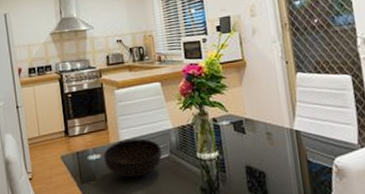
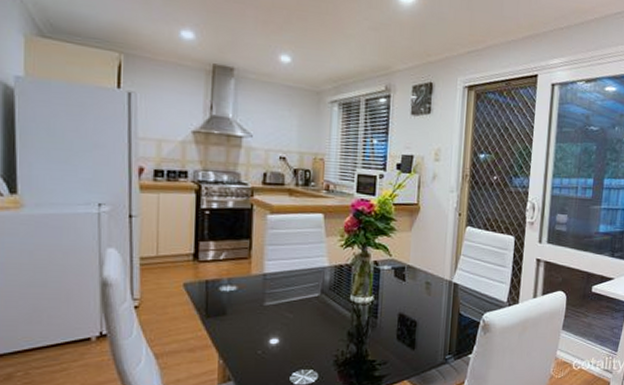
bowl: present [103,138,162,178] -> none [239,273,312,316]

